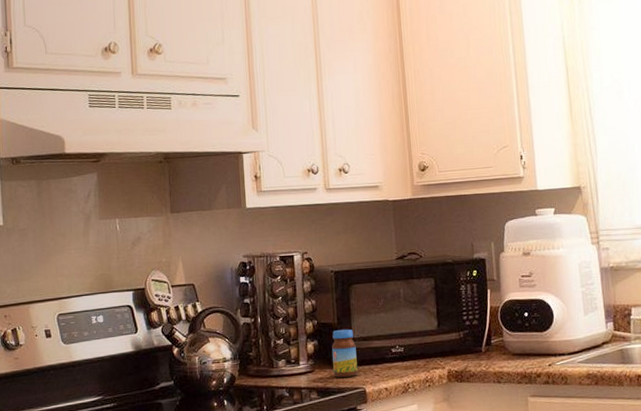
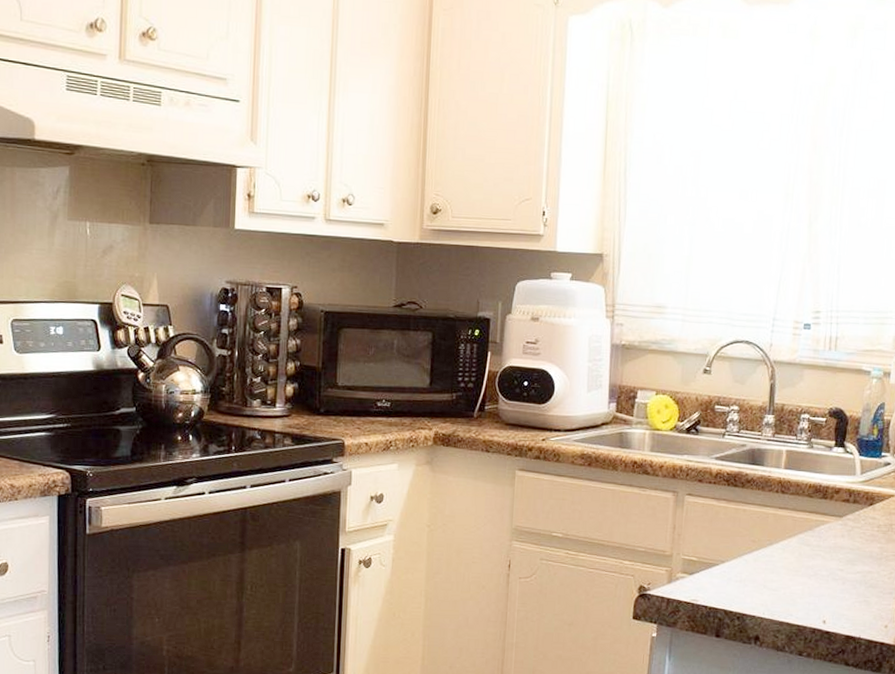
jar: present [332,329,358,378] -> none [312,374,339,427]

